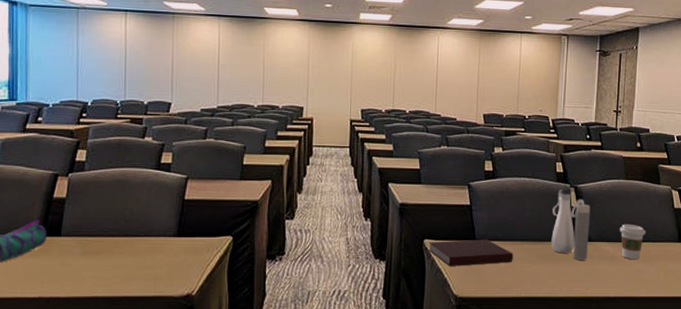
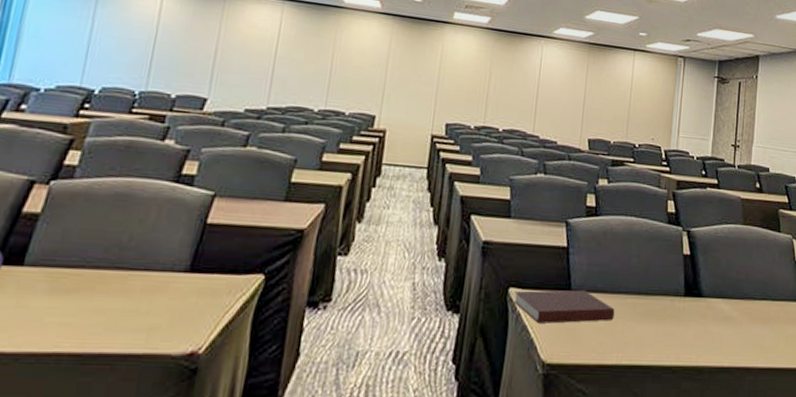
water bottle: present [551,189,590,261] -> none [659,232,704,321]
coffee cup: present [619,223,646,260] -> none [735,277,765,322]

